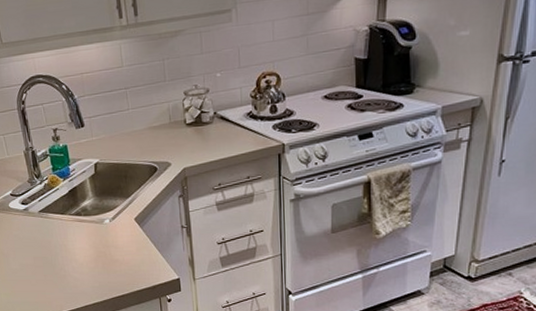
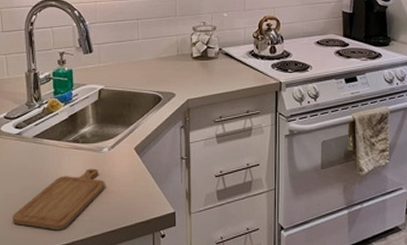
chopping board: none [29,239,110,296] -> present [12,168,105,231]

